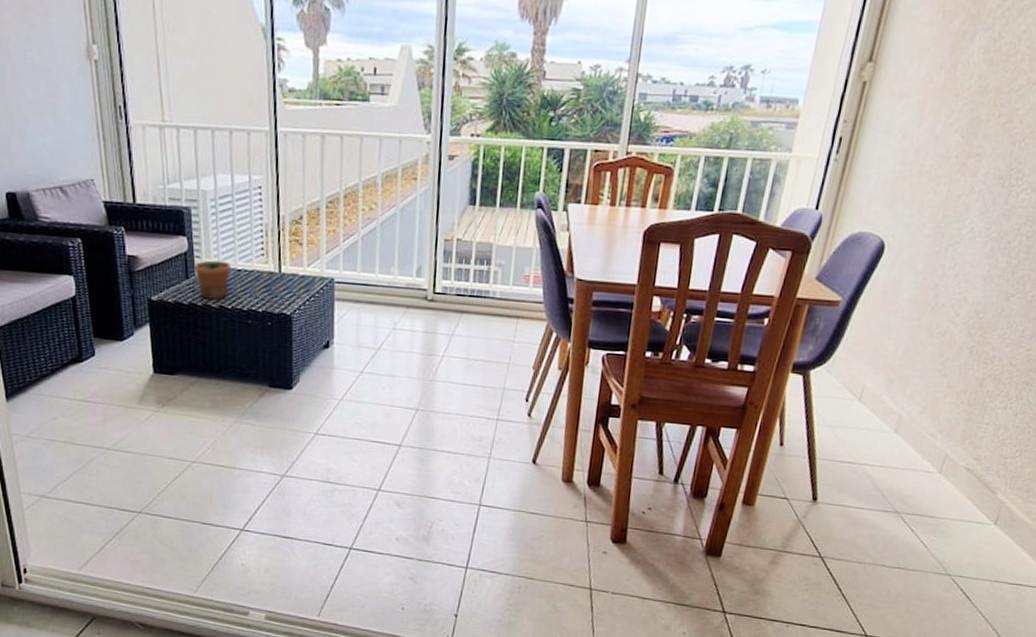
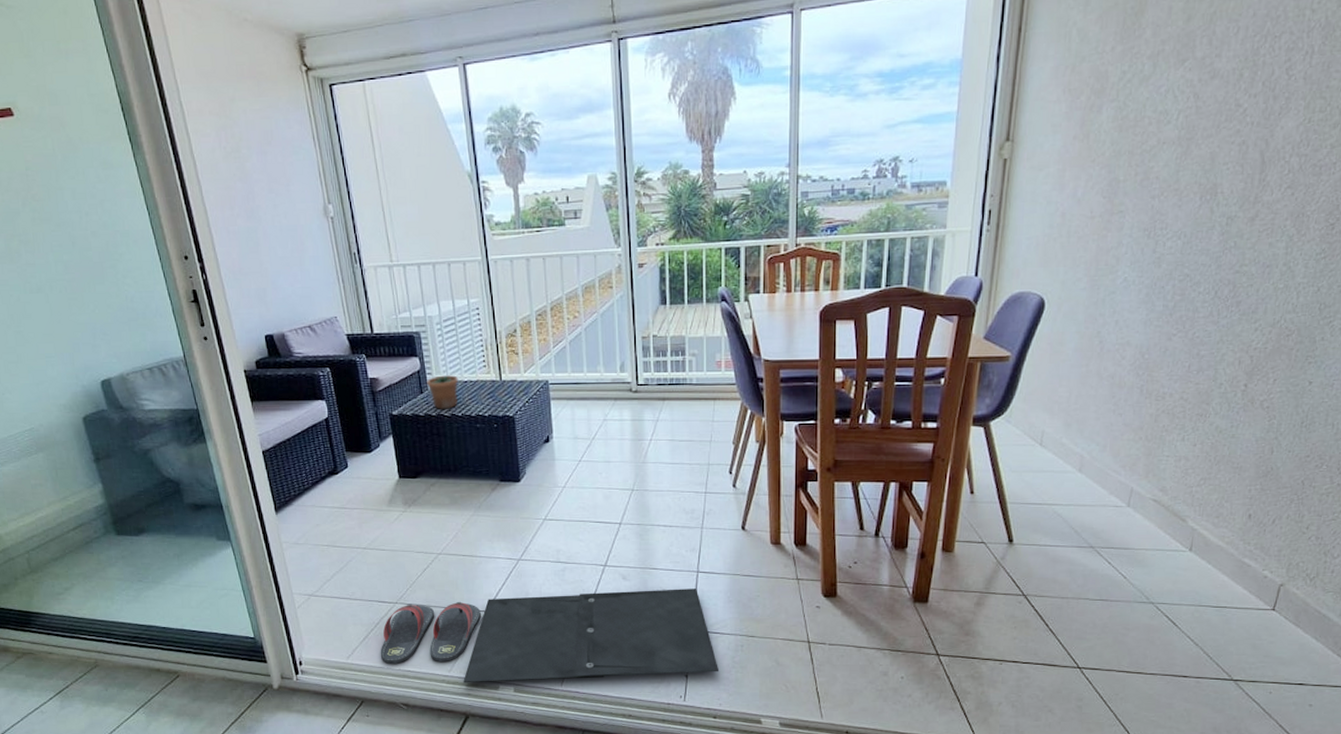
sandal: none [117,514,235,582] -> present [380,601,481,665]
door mat: none [209,516,492,614] -> present [463,589,718,683]

